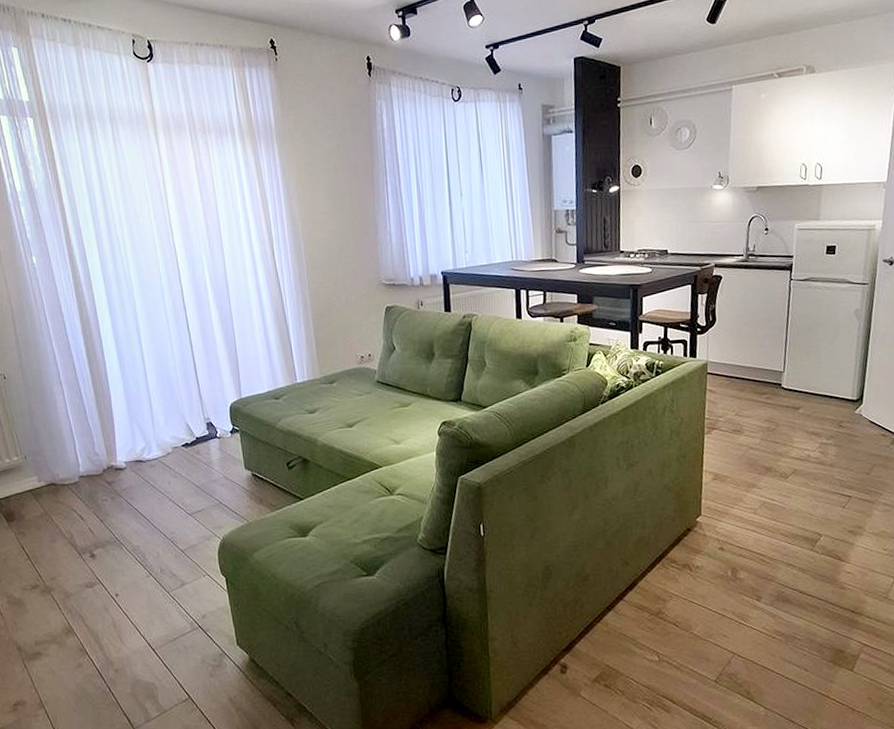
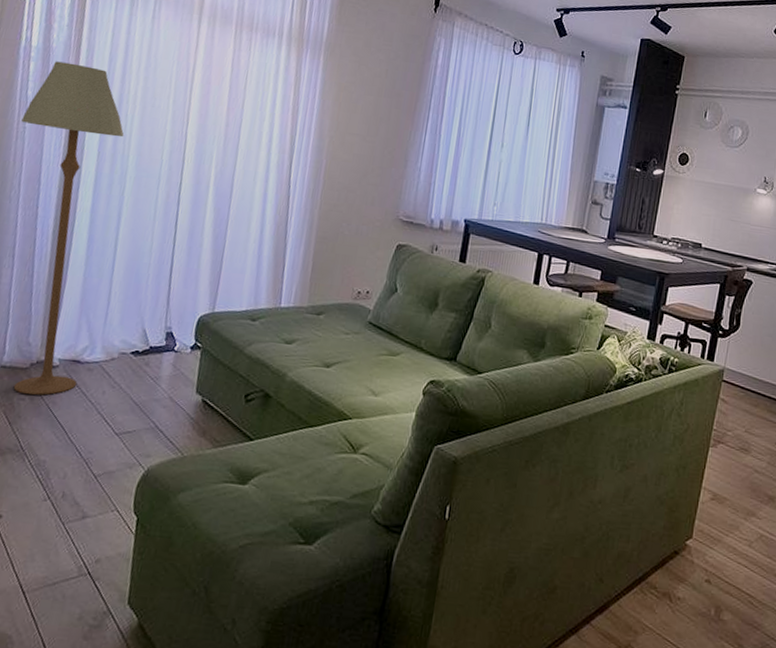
floor lamp: none [29,200,146,496] -> present [13,61,125,395]

